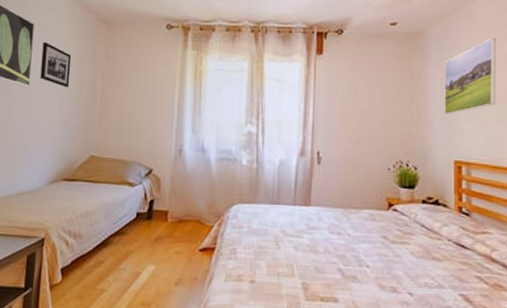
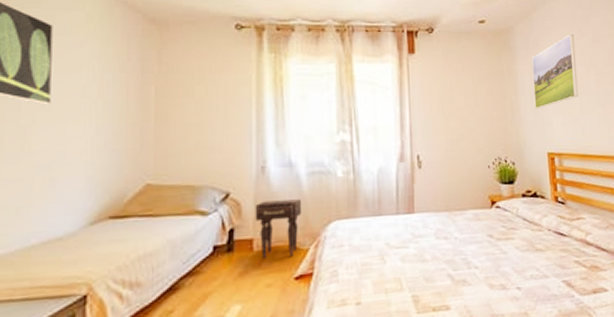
picture frame: present [40,41,72,88] -> none [66,47,111,103]
nightstand: none [171,179,210,230] -> present [255,199,302,258]

